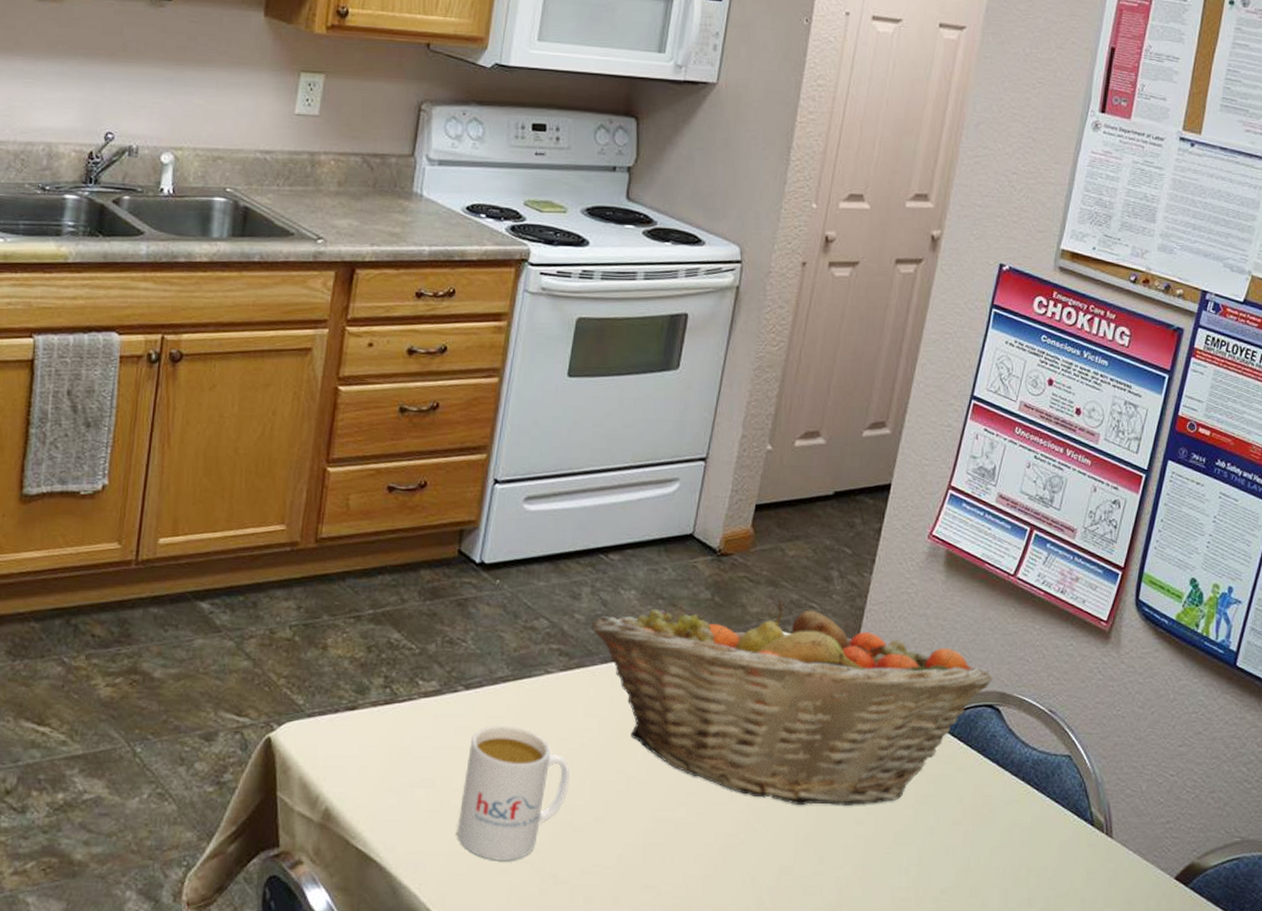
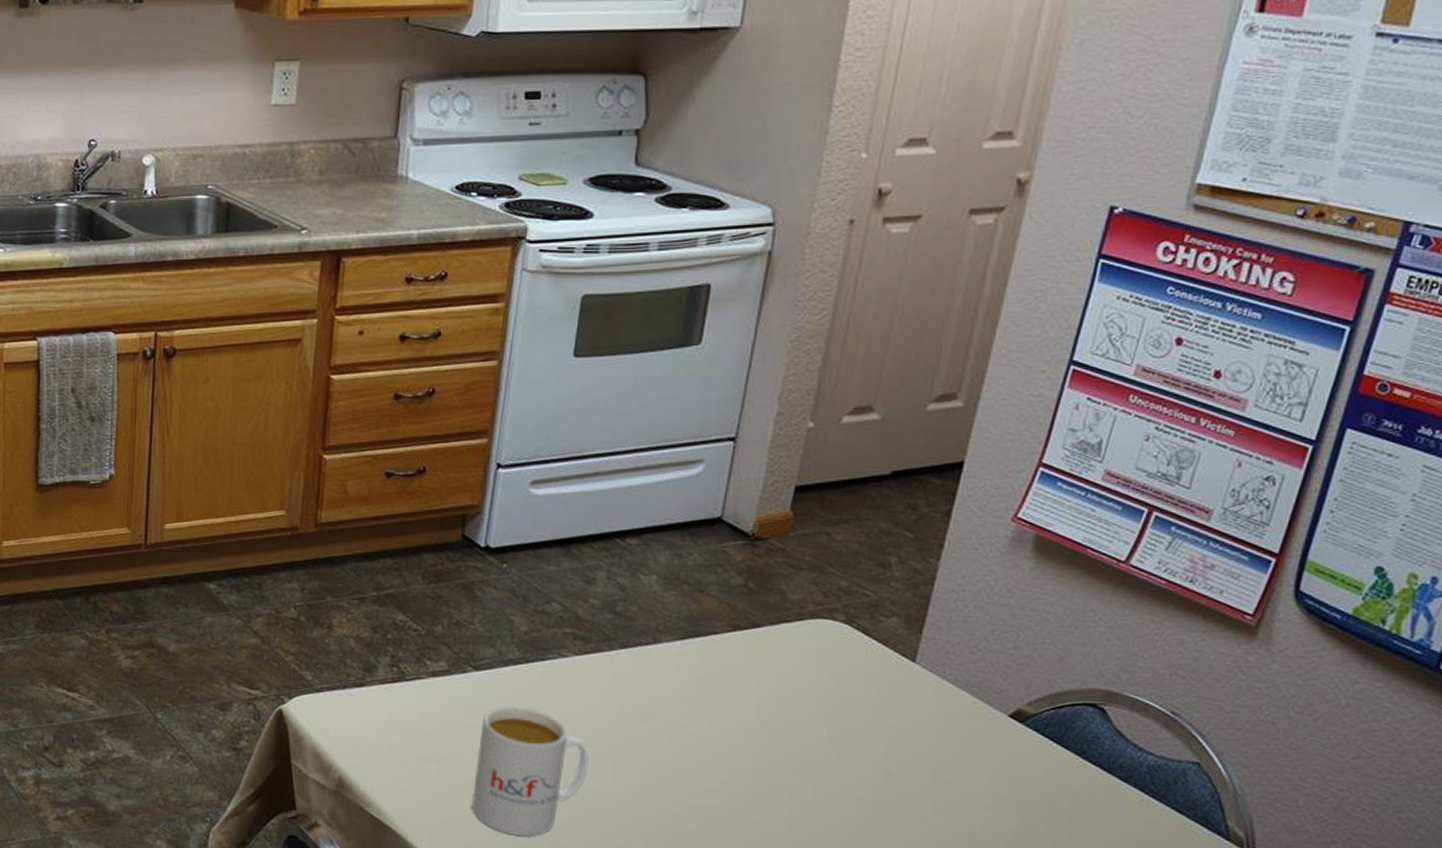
fruit basket: present [592,599,994,806] -> none [608,585,1097,804]

